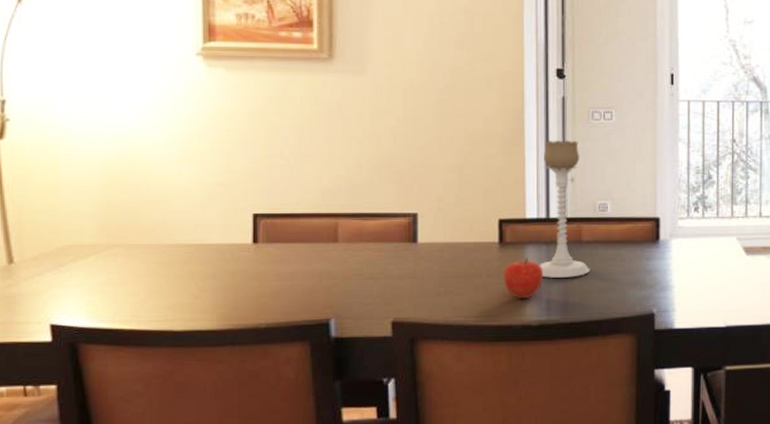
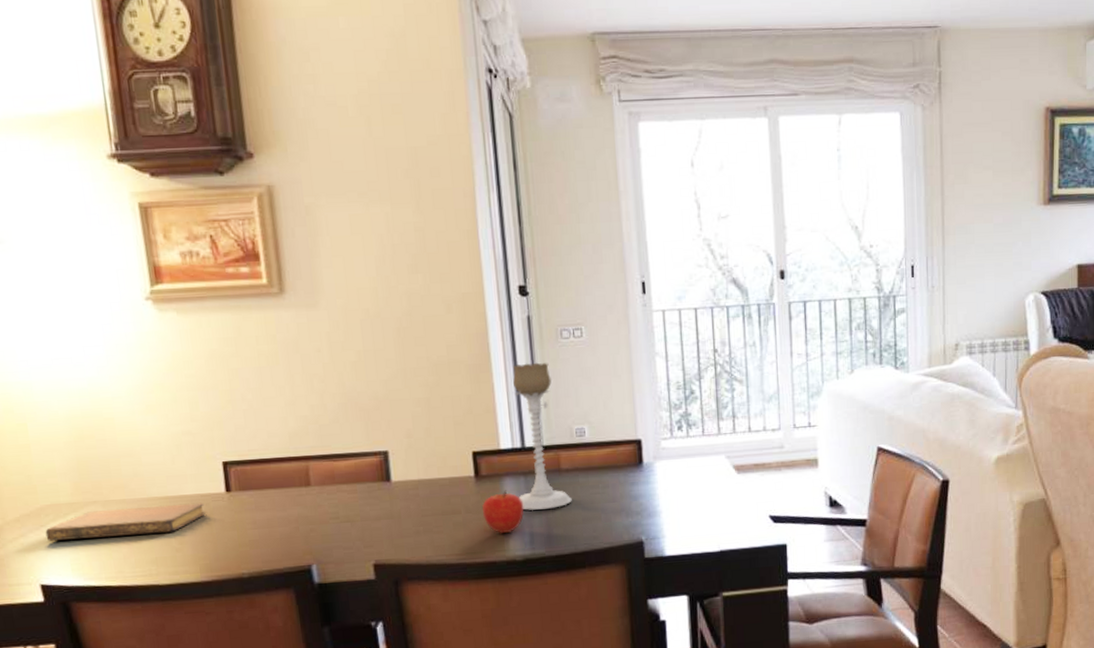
notebook: none [63,252,230,281] -> present [45,503,206,541]

